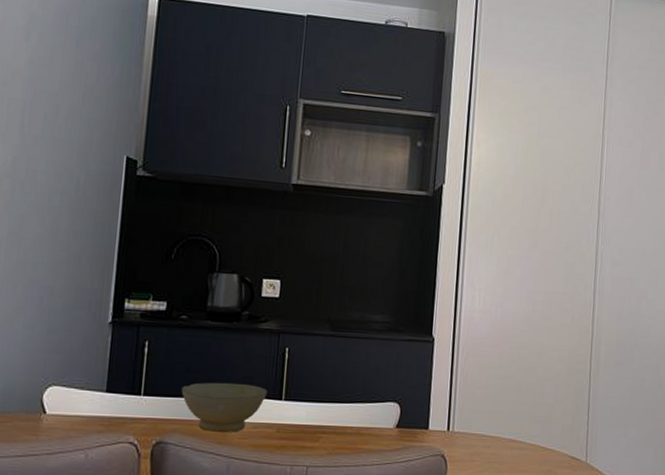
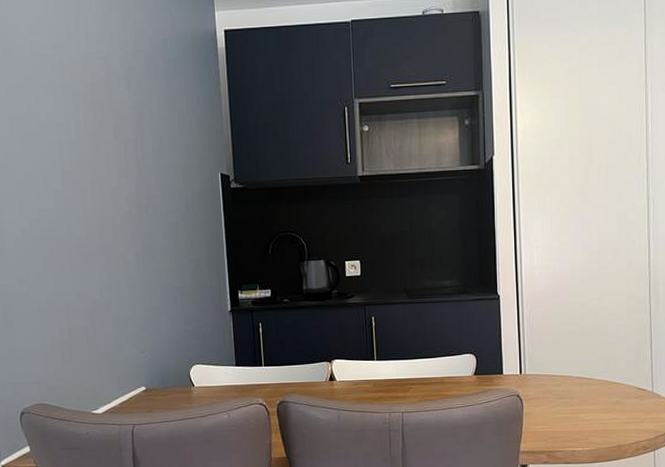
bowl: present [181,382,268,433] -> none [293,349,362,391]

